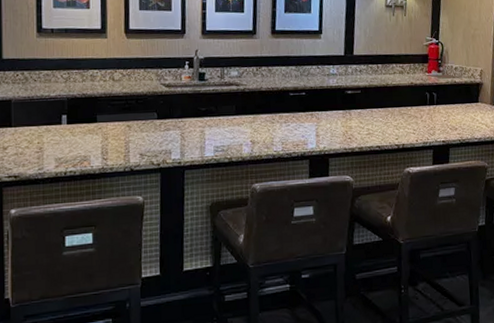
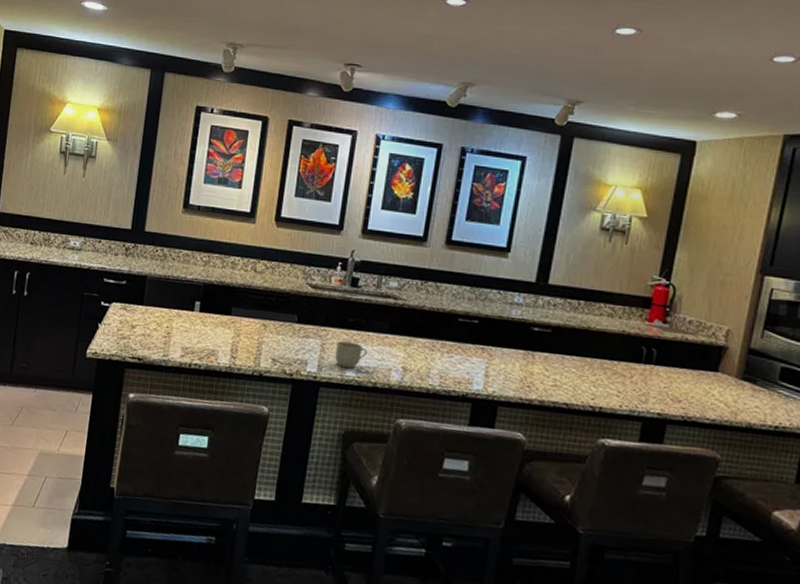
mug: none [194,127,221,150] -> present [335,341,368,369]

